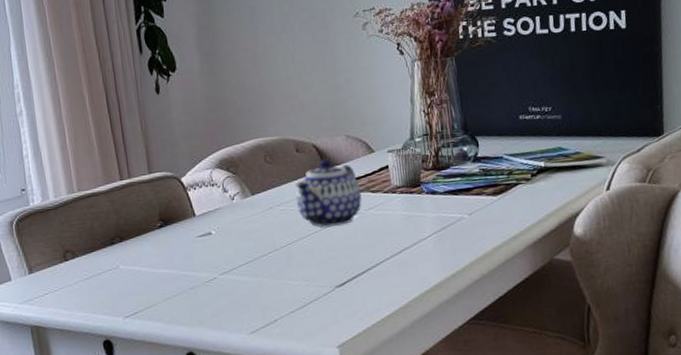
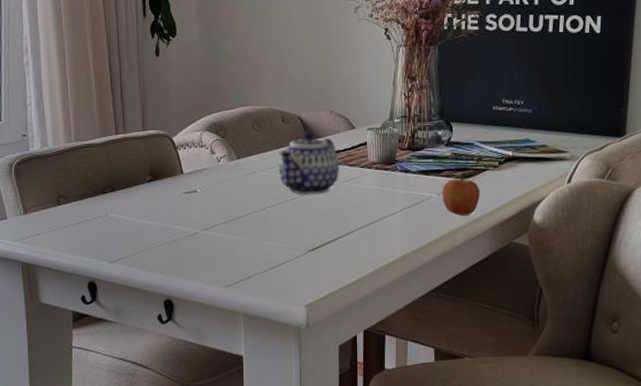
apple: none [473,188,515,235] -> present [442,172,480,215]

